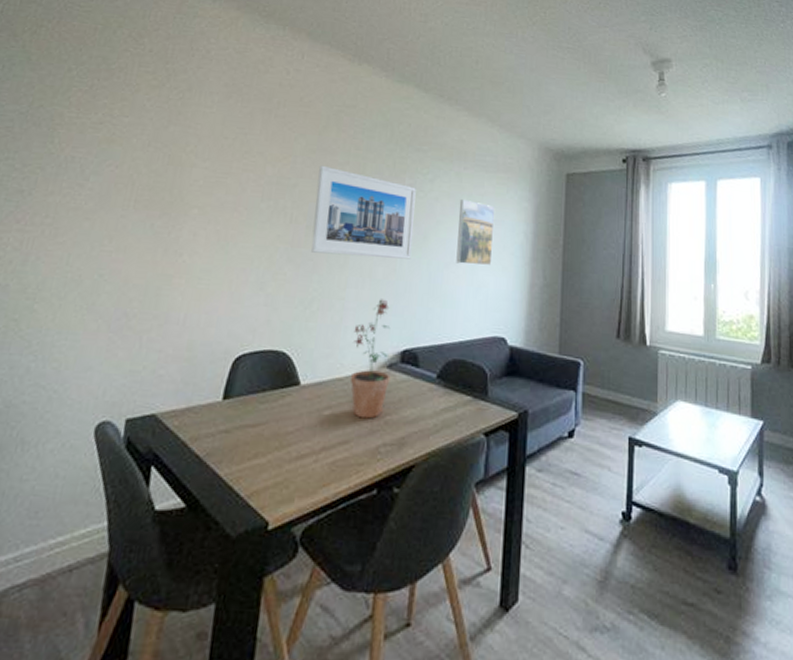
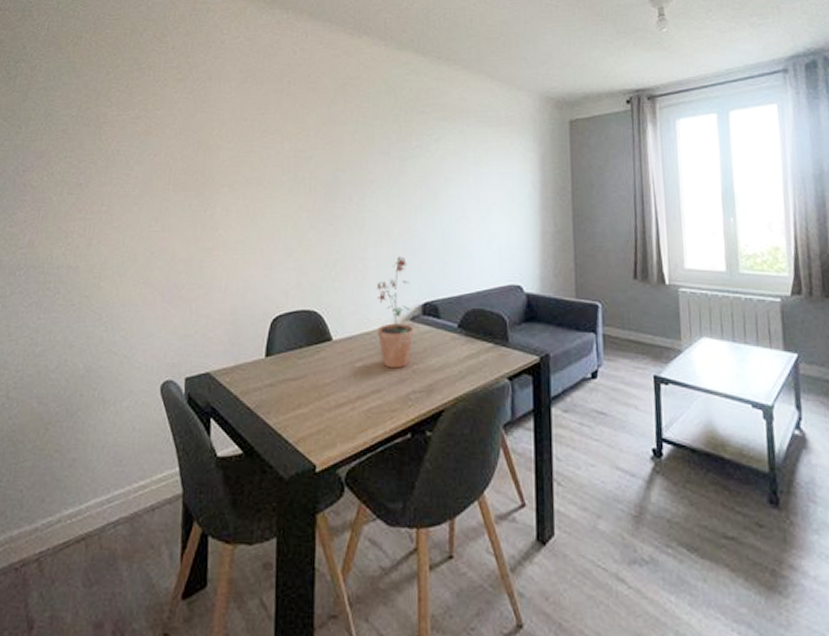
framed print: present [311,165,416,259] -> none [330,136,424,218]
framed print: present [456,198,494,266] -> none [465,155,502,218]

